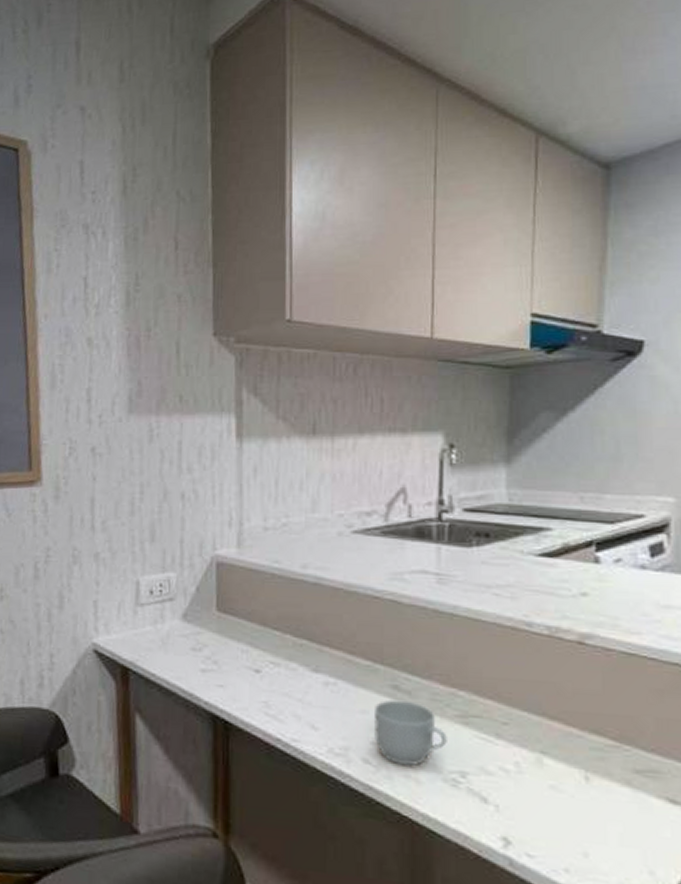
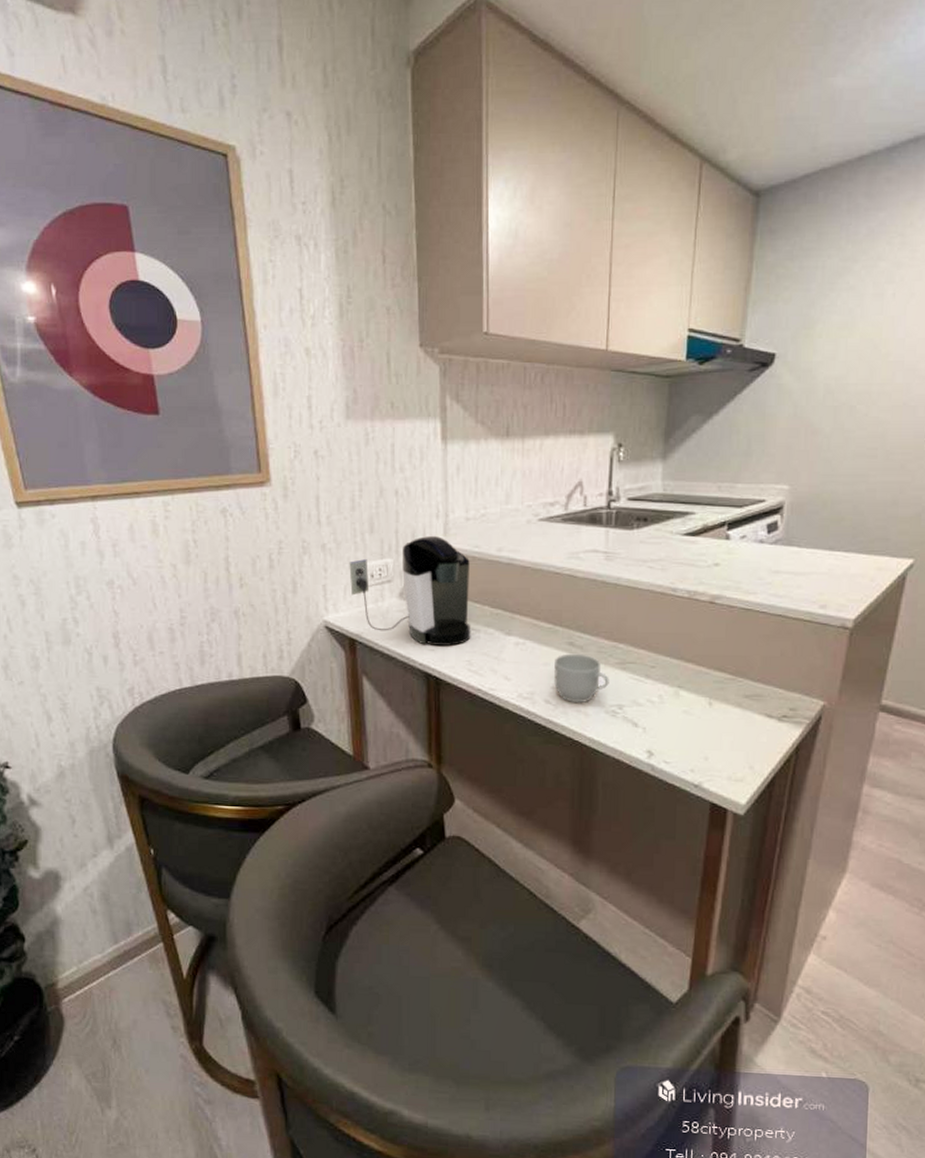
coffee maker: none [124,546,269,682] -> present [349,535,471,646]

